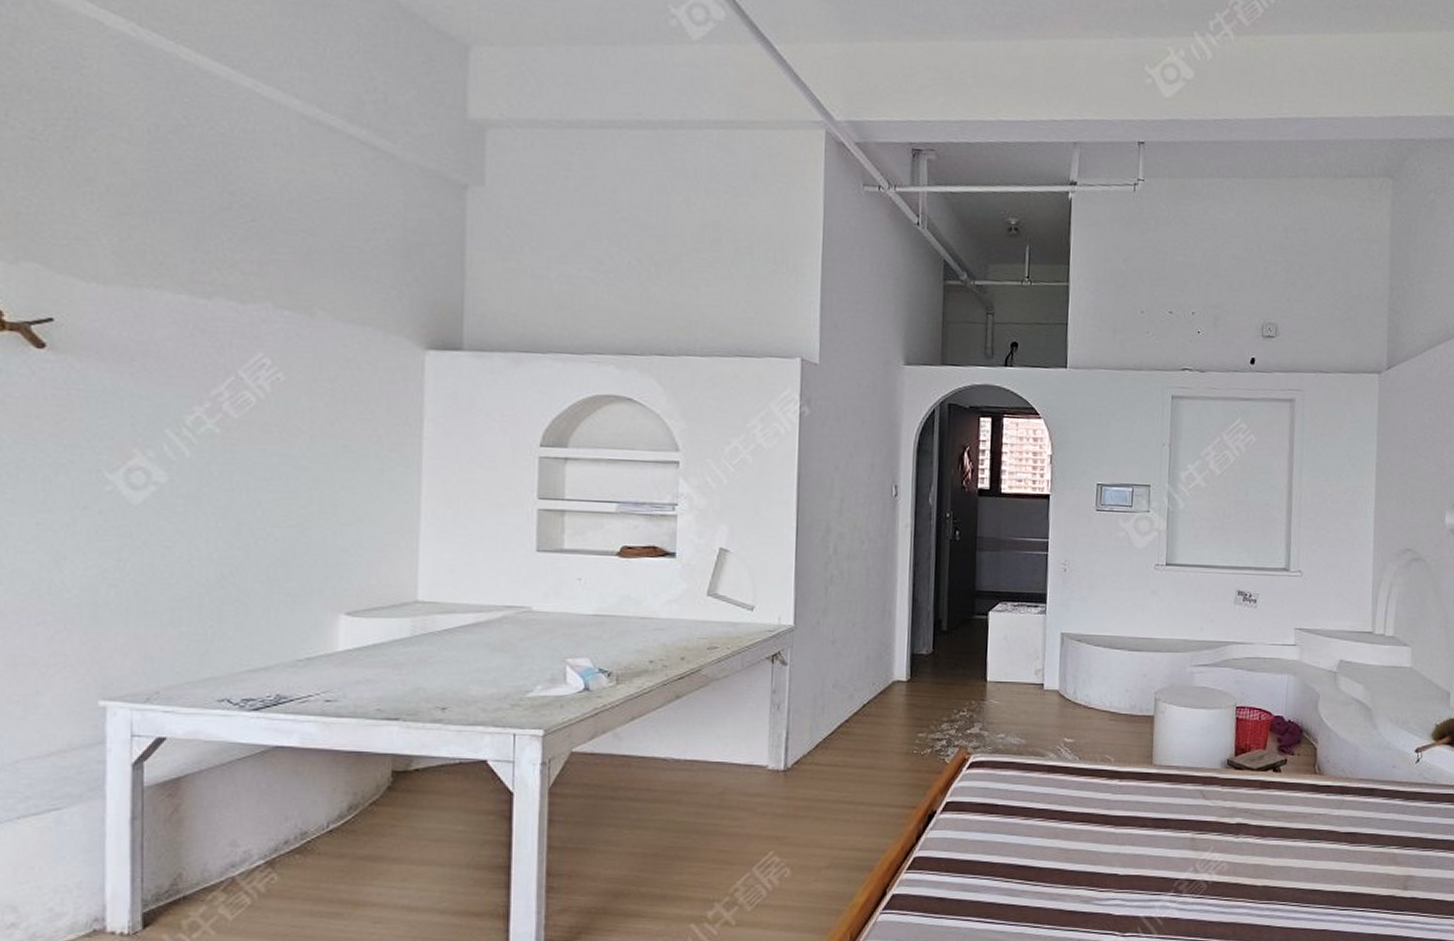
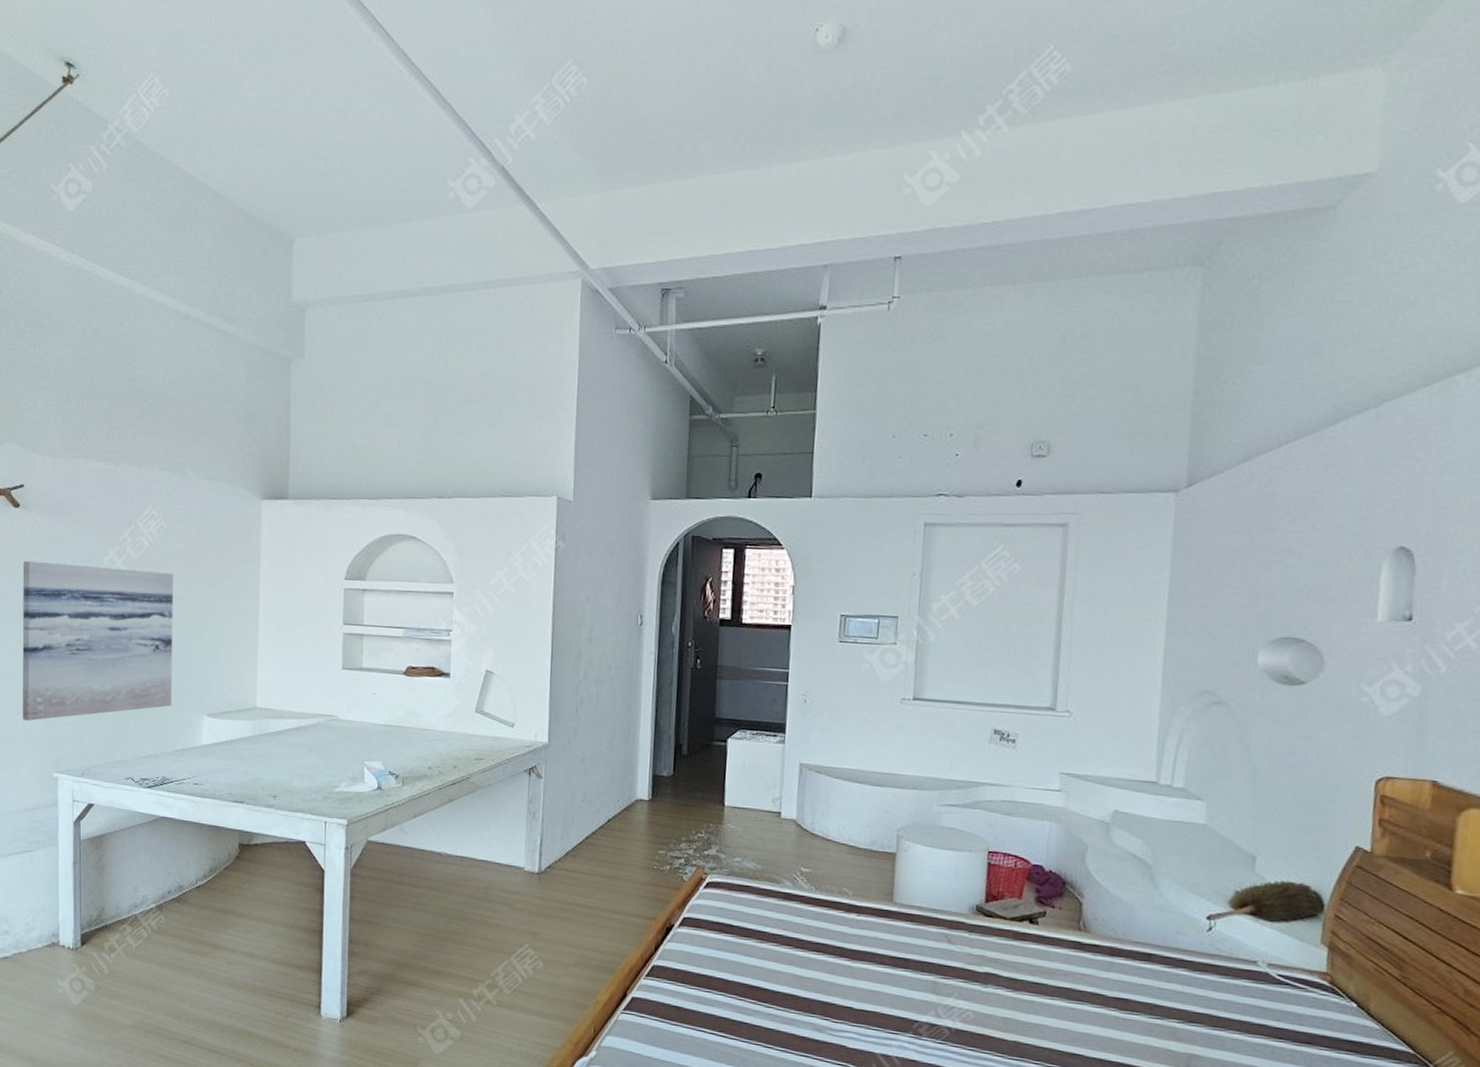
wall art: none [45,418,295,633] -> present [22,560,174,721]

